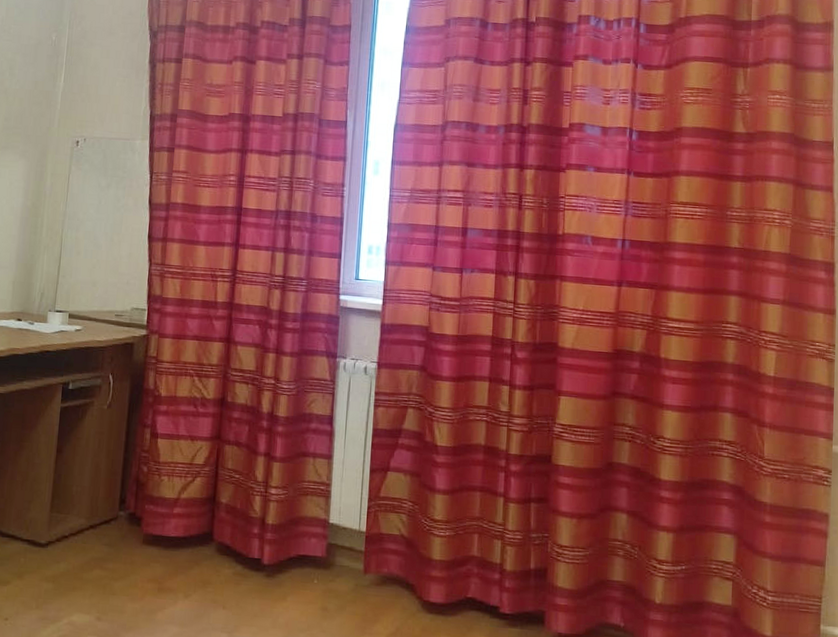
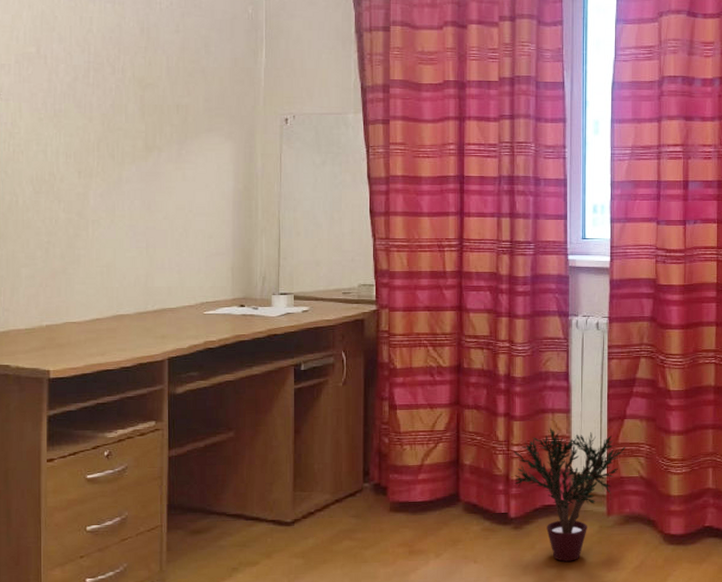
potted plant: none [270,473,388,619] -> present [513,428,626,562]

